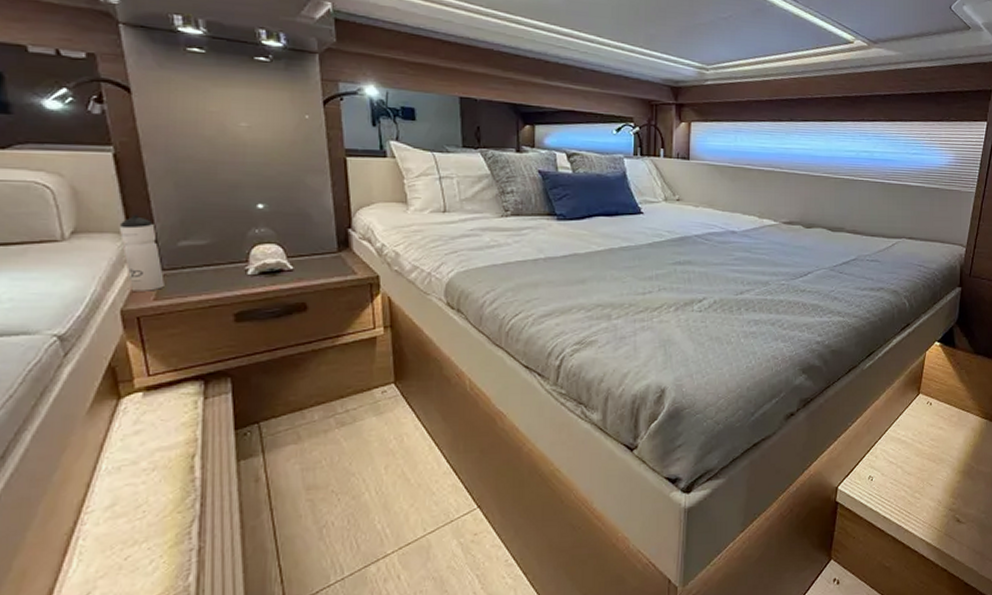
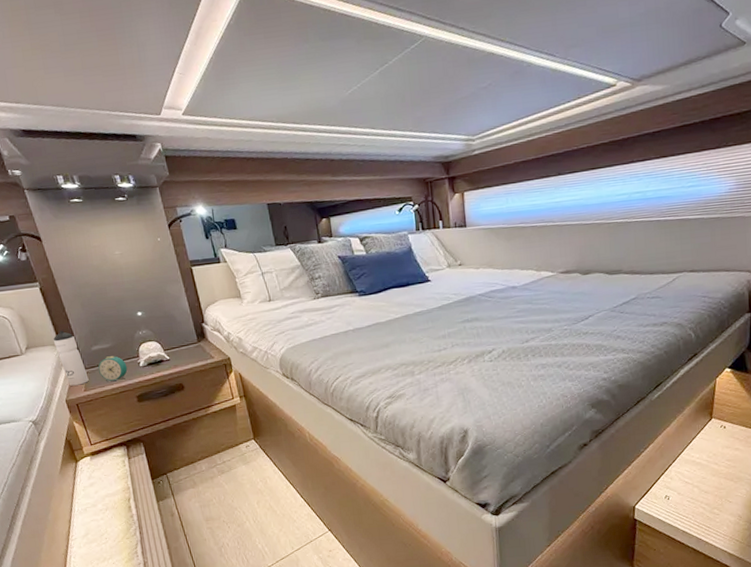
alarm clock: none [181,255,228,290] -> present [98,355,128,381]

